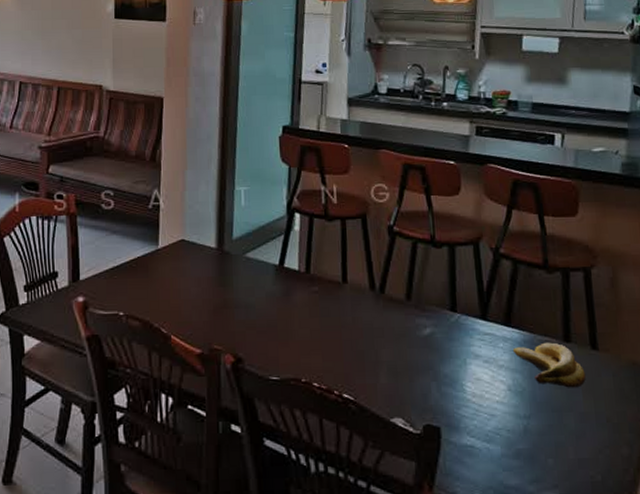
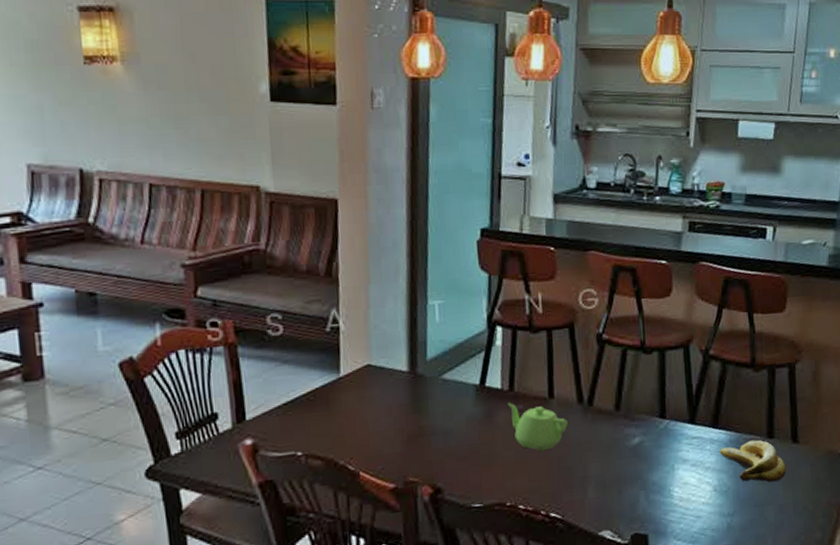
teapot: none [305,284,360,334] -> present [508,402,568,452]

